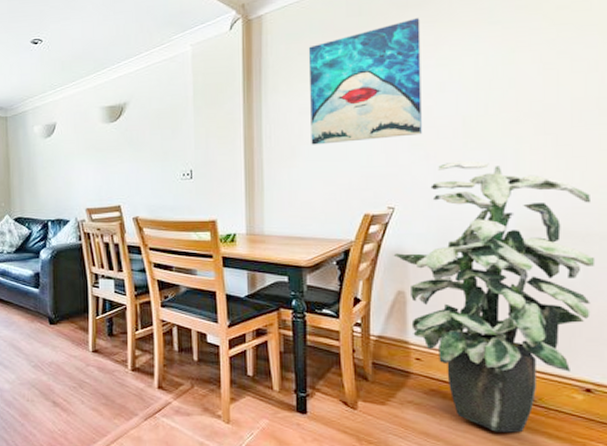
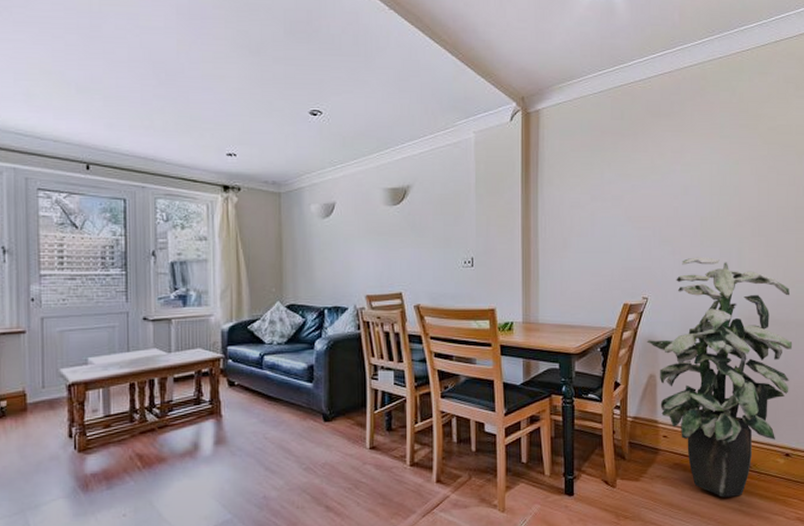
wall art: present [308,18,422,145] -> none [579,127,670,237]

